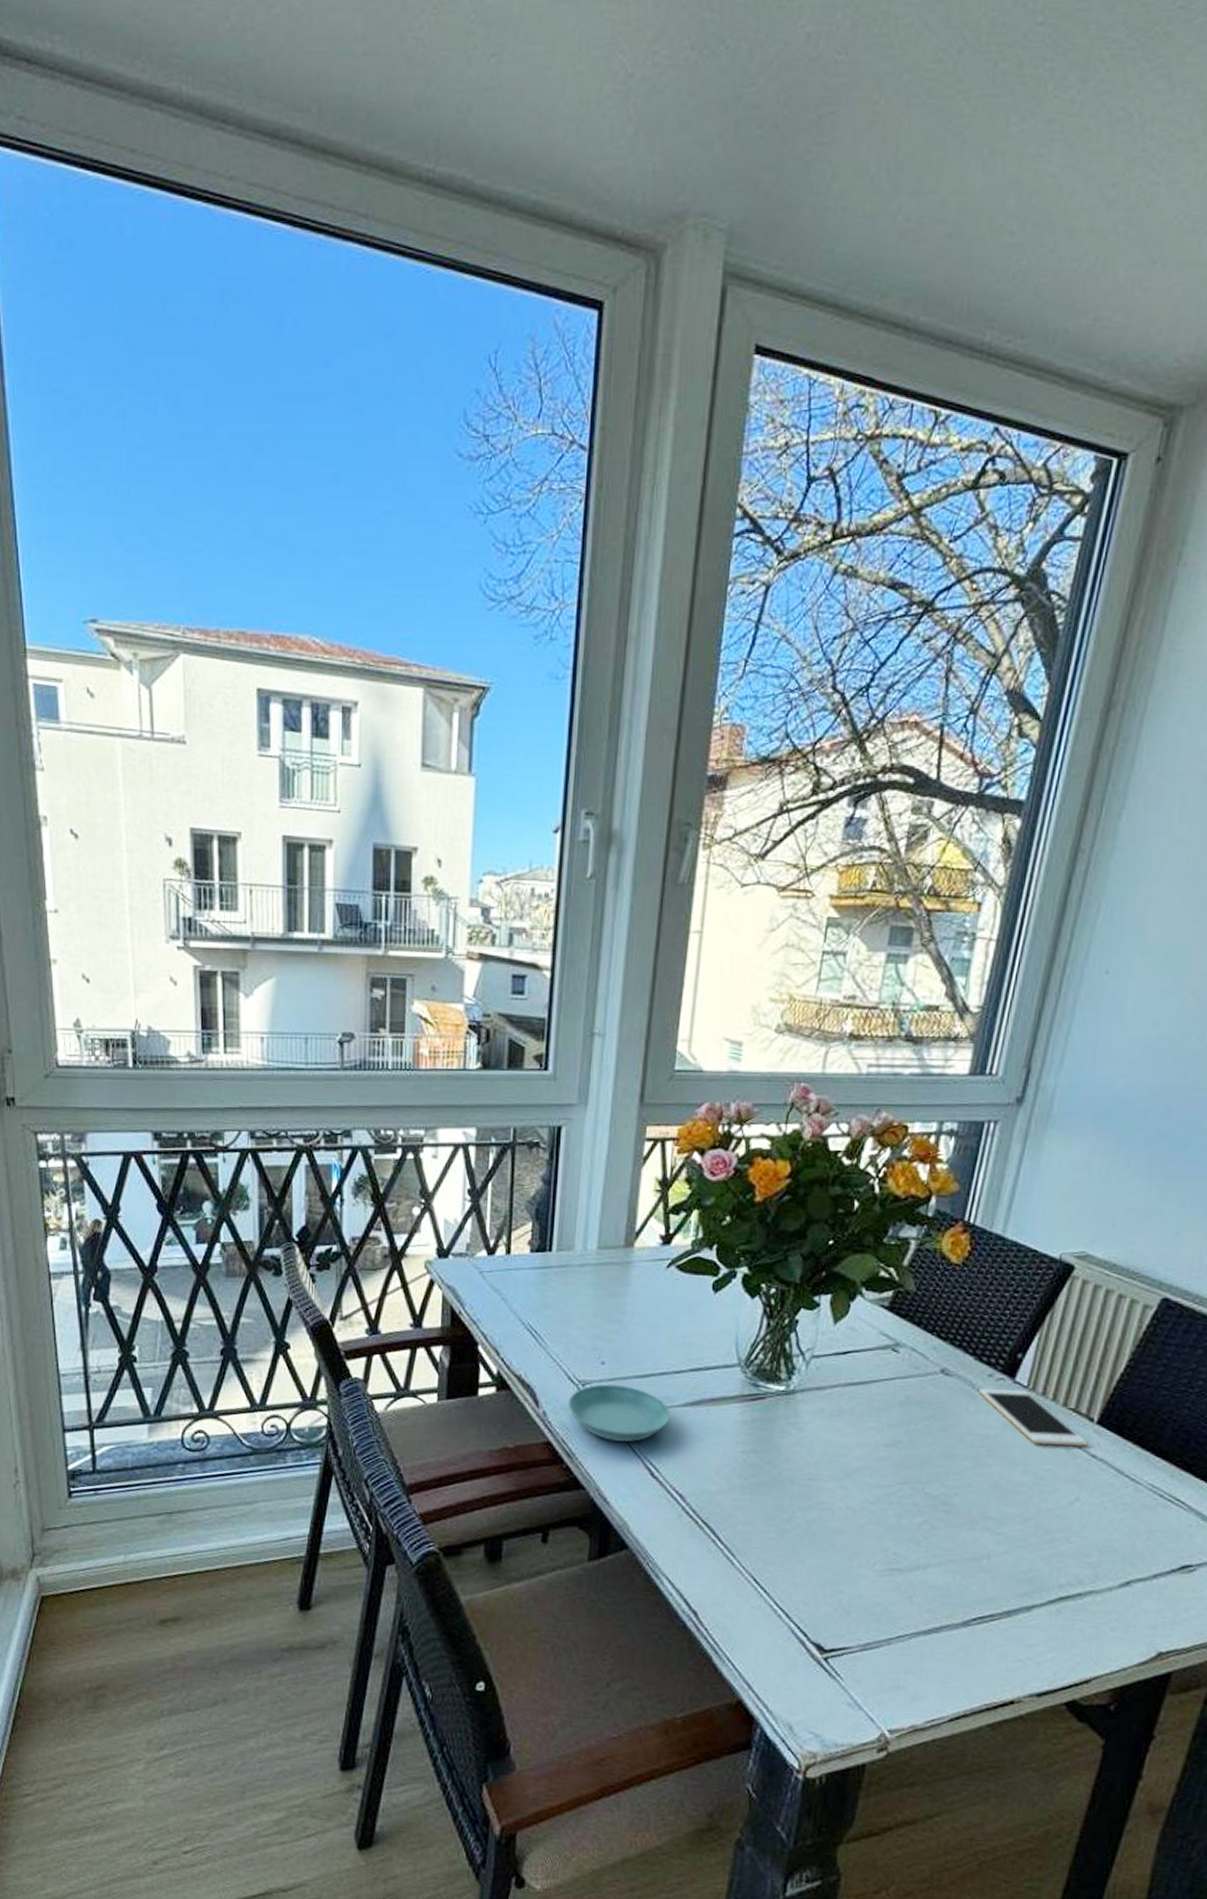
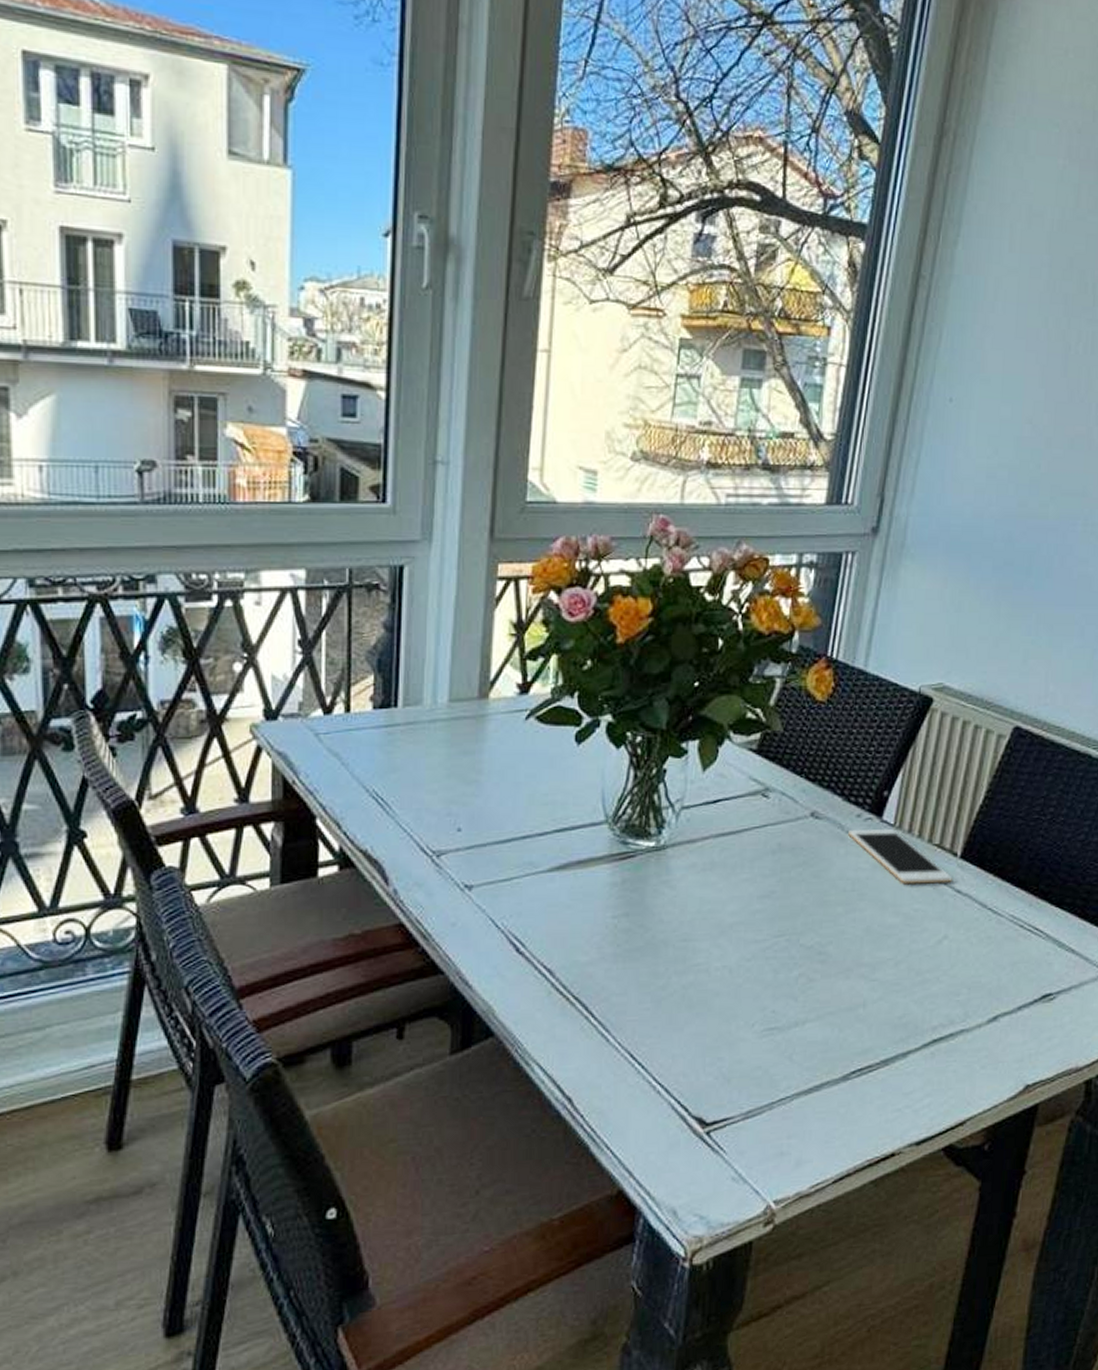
saucer: present [567,1384,670,1442] -> none [421,852,535,916]

